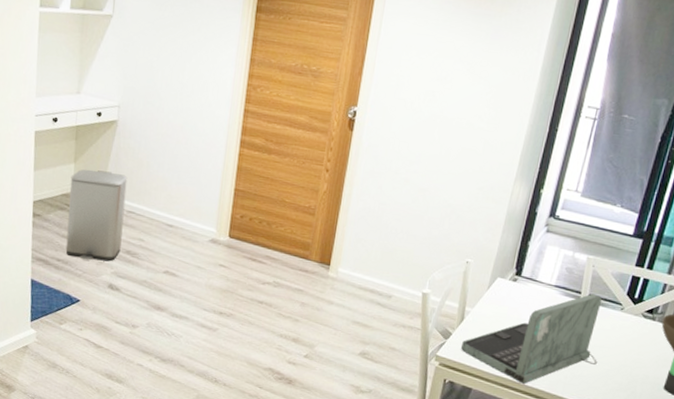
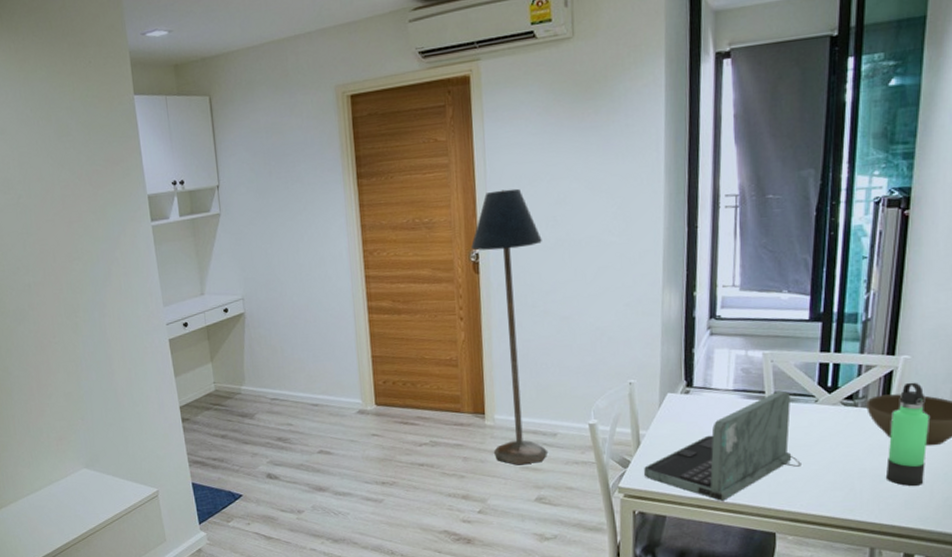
pedal bin: present [65,169,128,262] -> none [210,364,272,455]
floor lamp: none [331,54,418,320] -> present [471,188,549,465]

